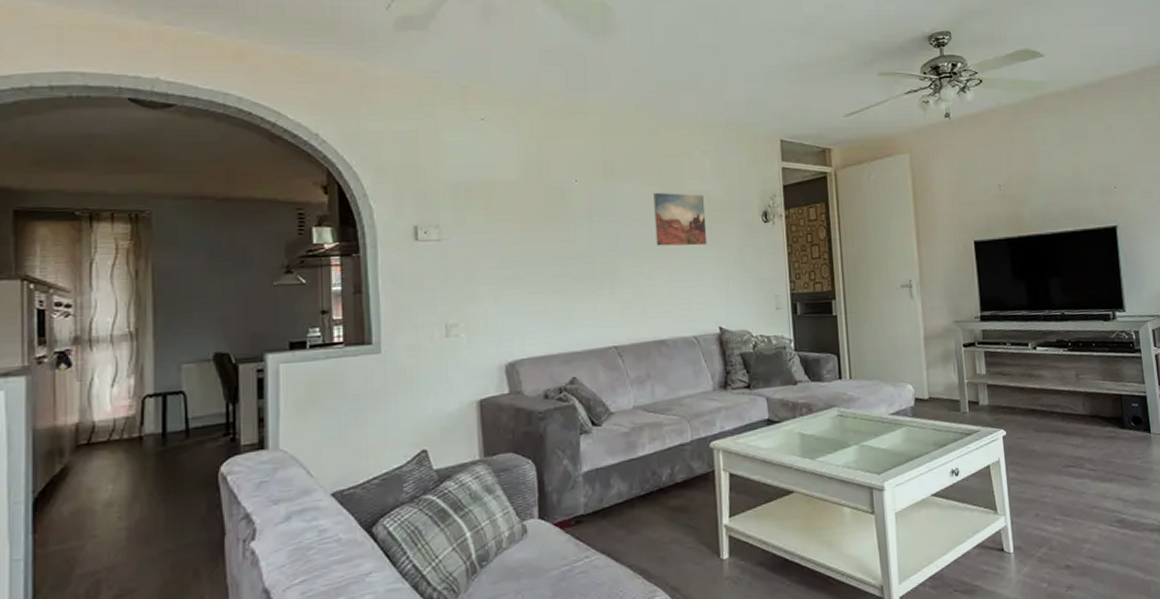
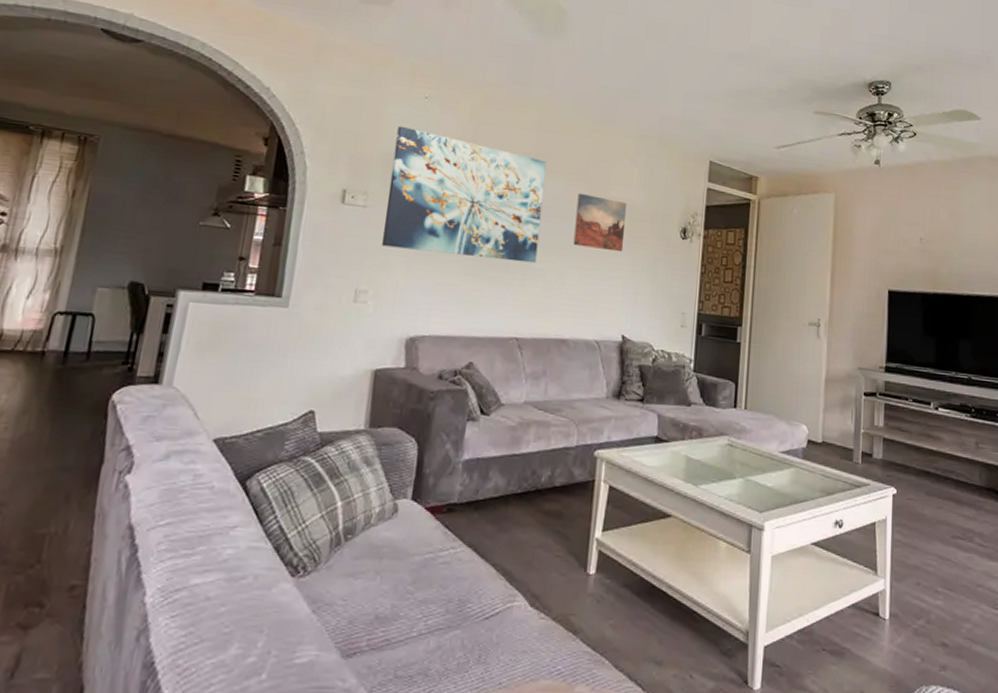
wall art: none [458,152,623,277] -> present [382,125,547,264]

